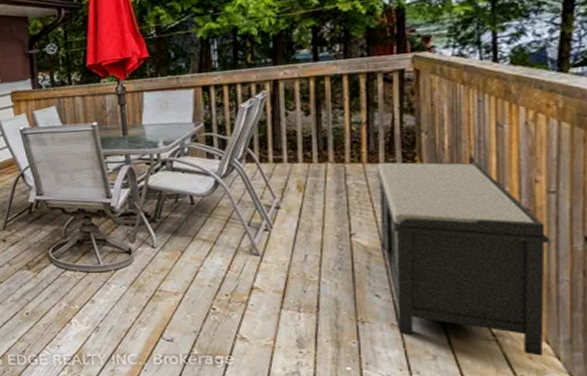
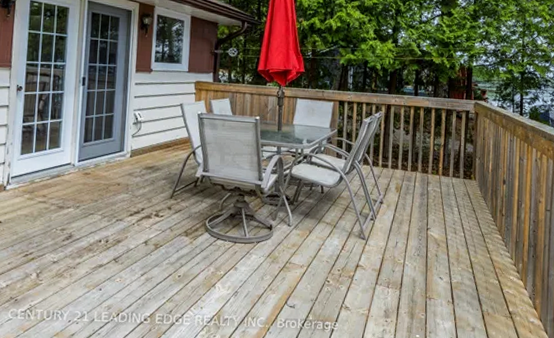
bench: present [376,162,550,356] -> none [446,176,546,330]

